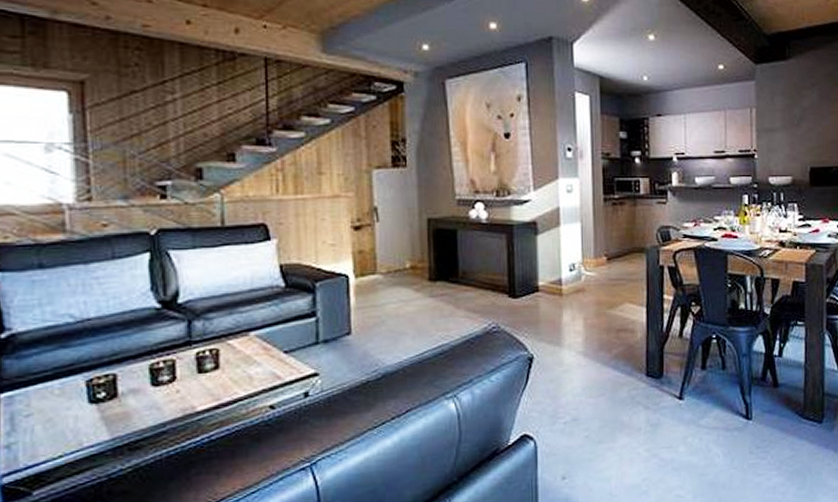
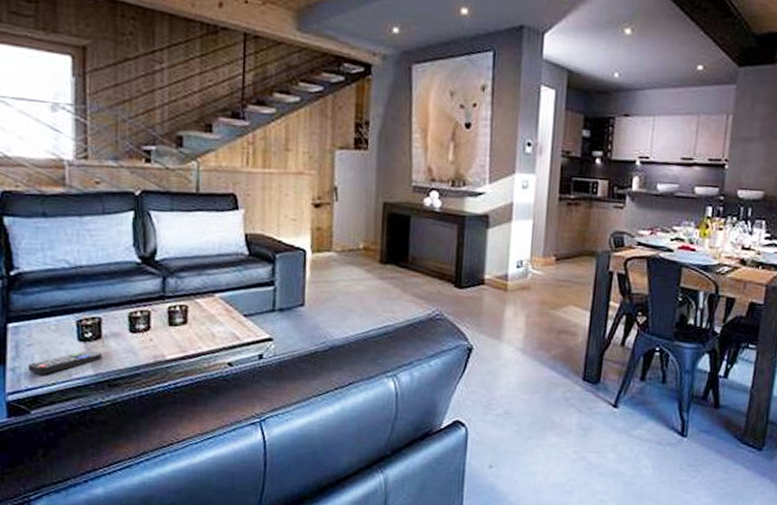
remote control: none [27,412,120,448] -> present [28,350,103,375]

